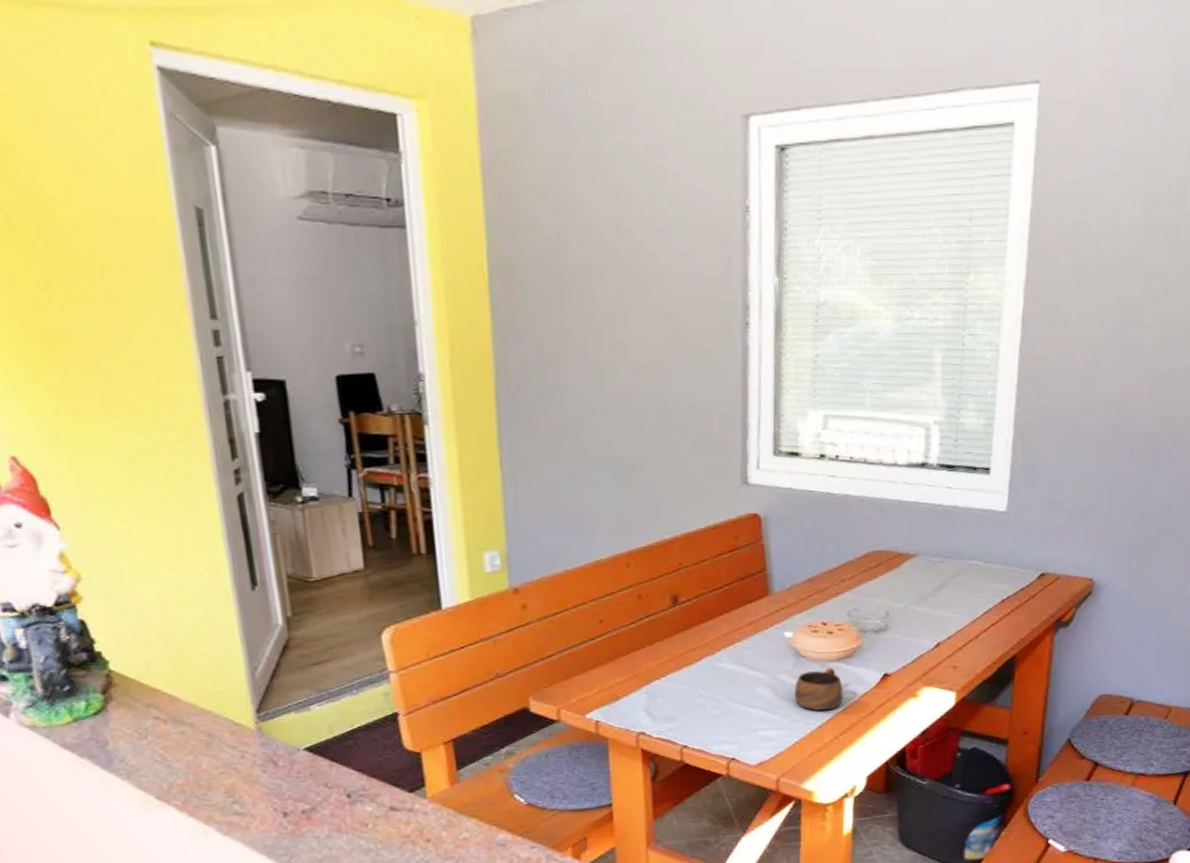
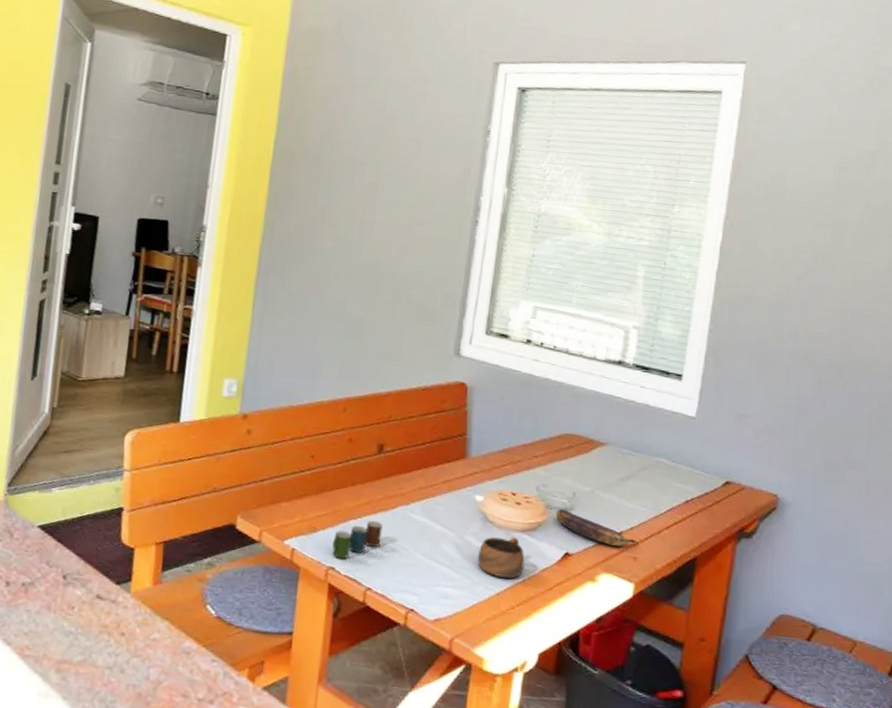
cup: none [639,676,690,723] -> present [332,520,383,559]
banana: none [870,630,958,659] -> present [555,509,640,547]

